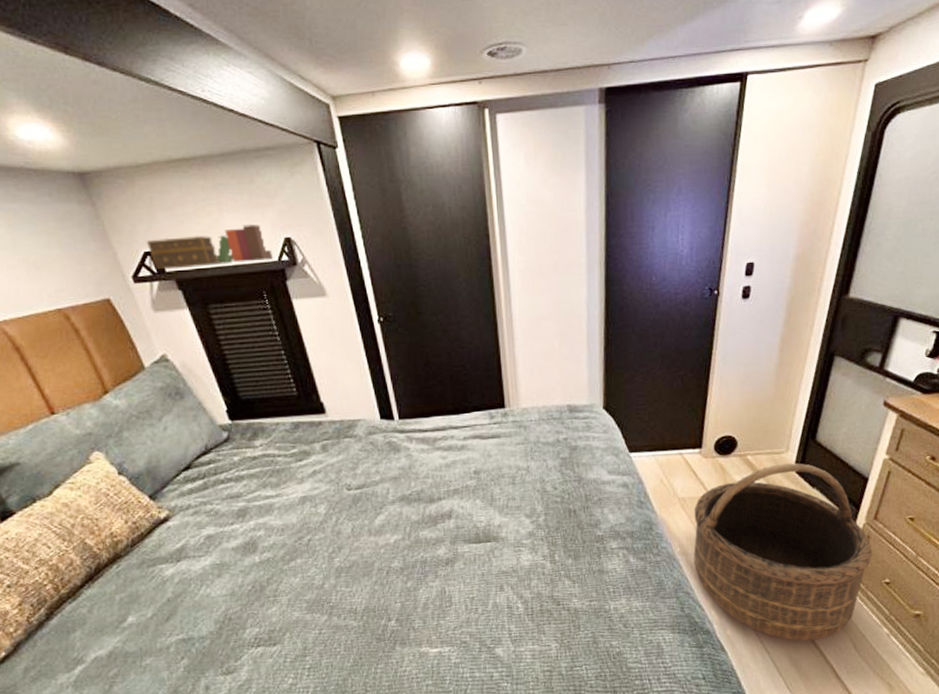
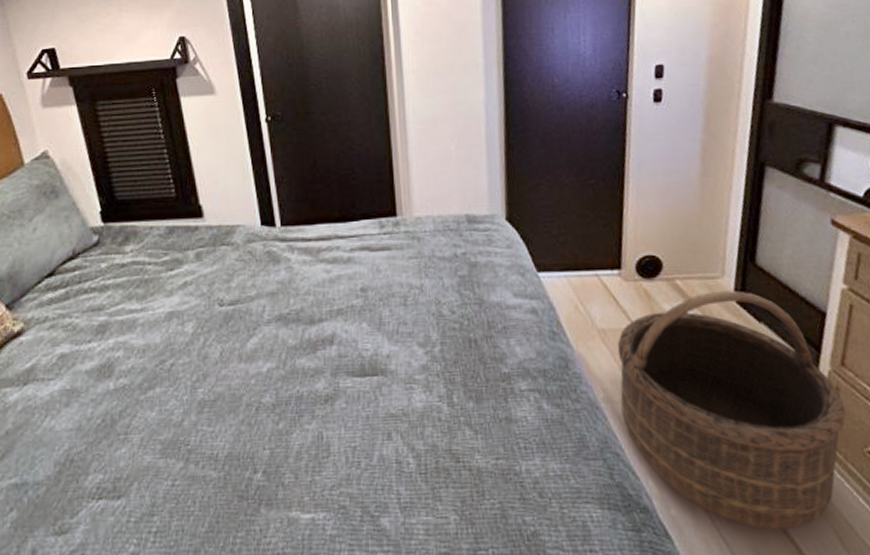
decorative box: present [146,235,228,270] -> none [45,34,121,67]
books: present [218,224,273,263] -> none [112,24,166,61]

